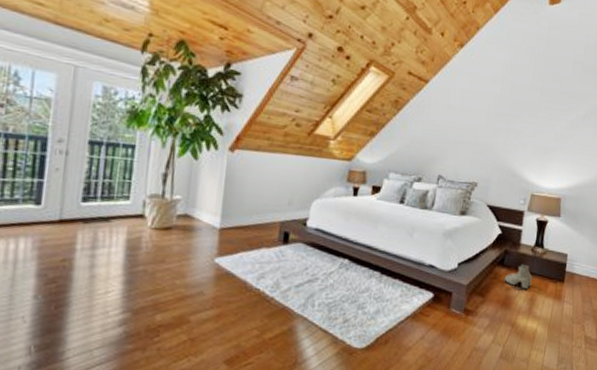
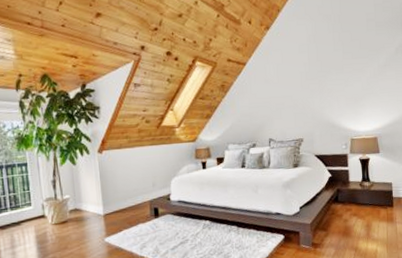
boots: present [504,264,533,290] -> none [341,197,366,219]

